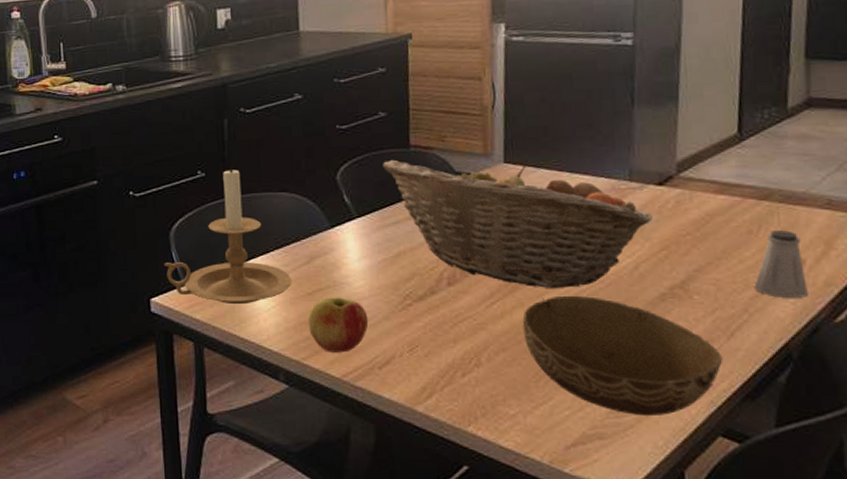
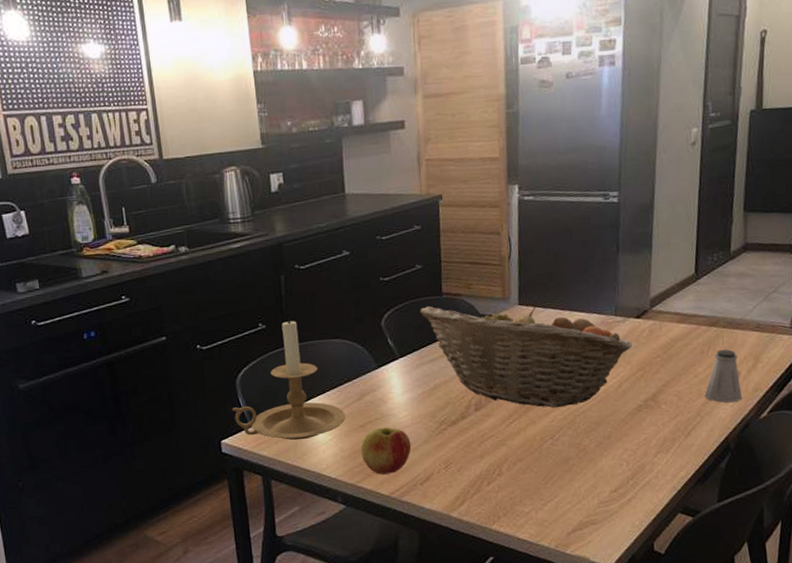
bowl: present [522,295,723,417] -> none [534,411,682,503]

